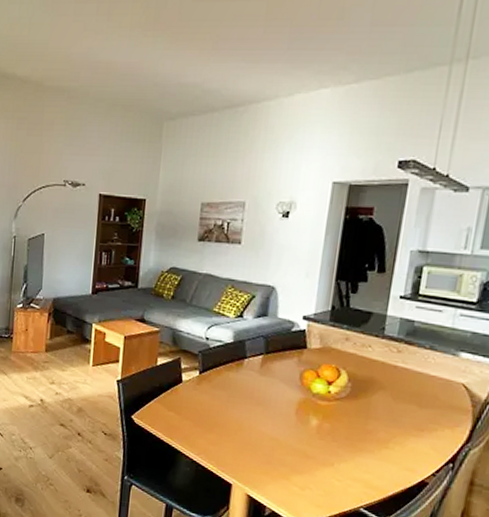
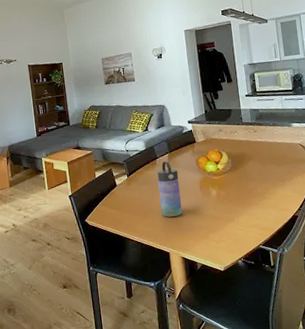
water bottle: none [233,364,271,441] -> present [157,161,182,217]

